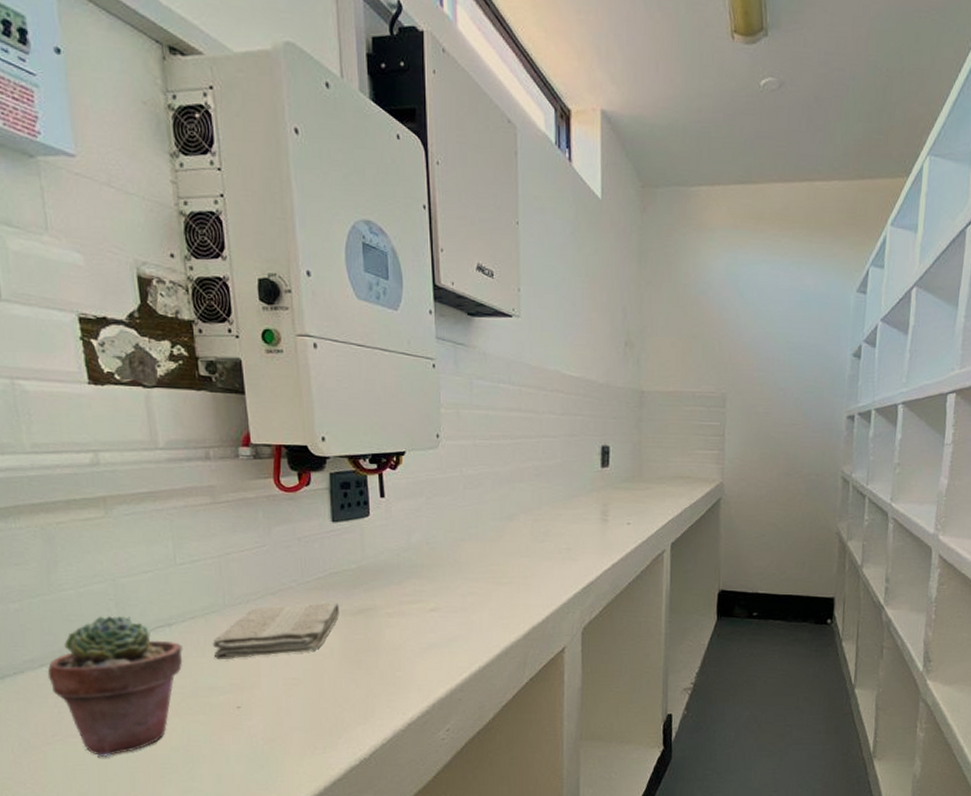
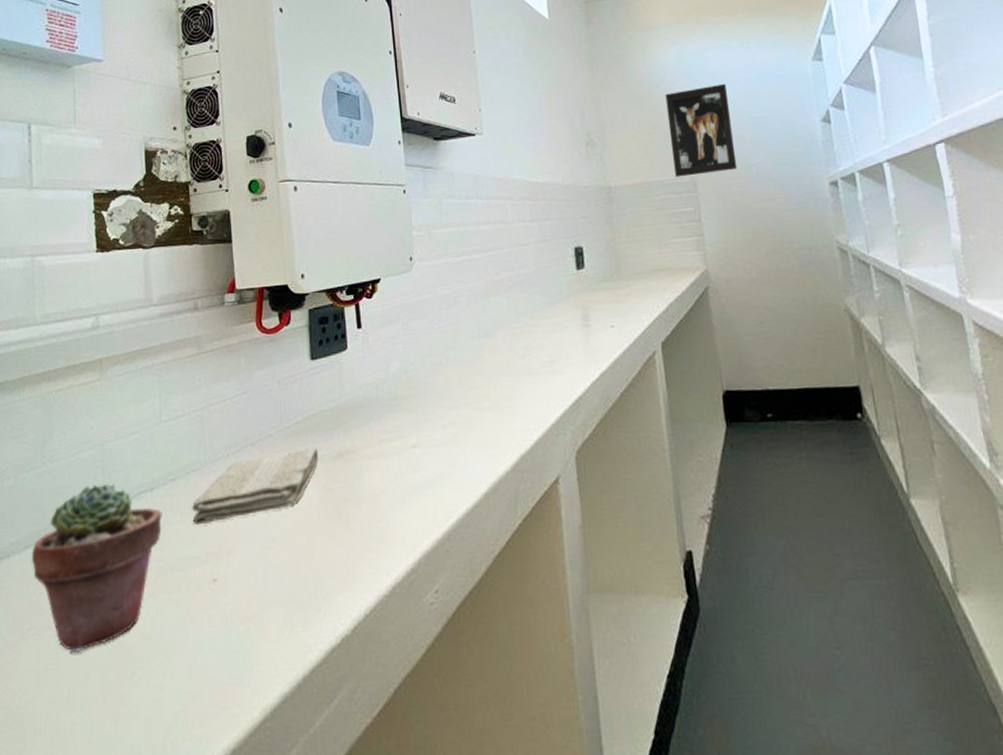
wall art: none [707,301,770,392] -> present [665,83,738,177]

